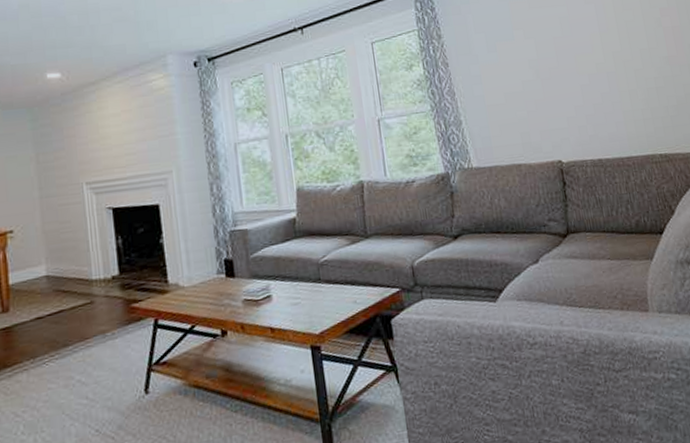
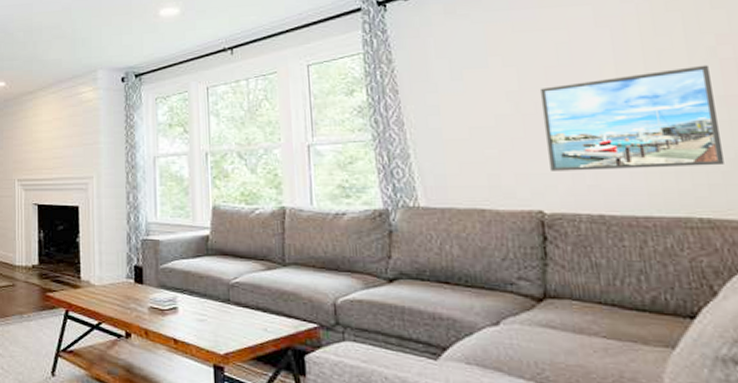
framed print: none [551,32,671,126] -> present [539,64,724,171]

